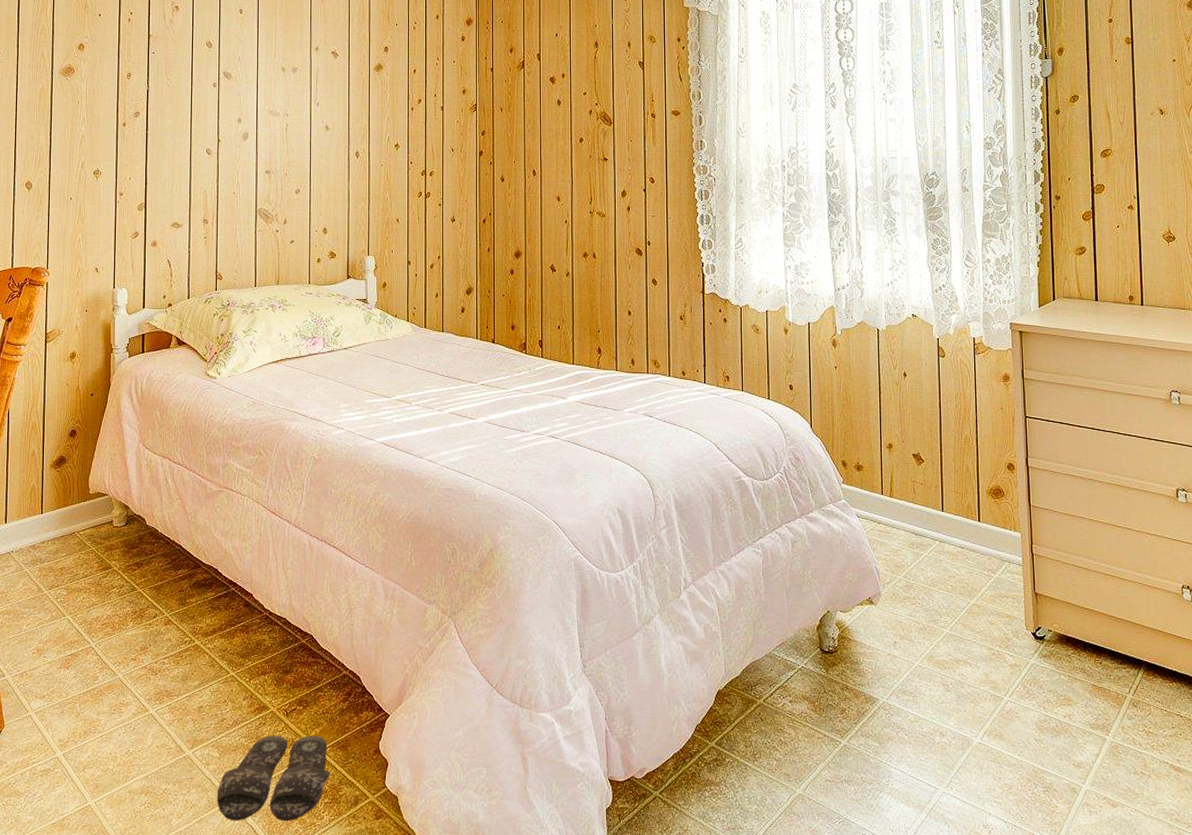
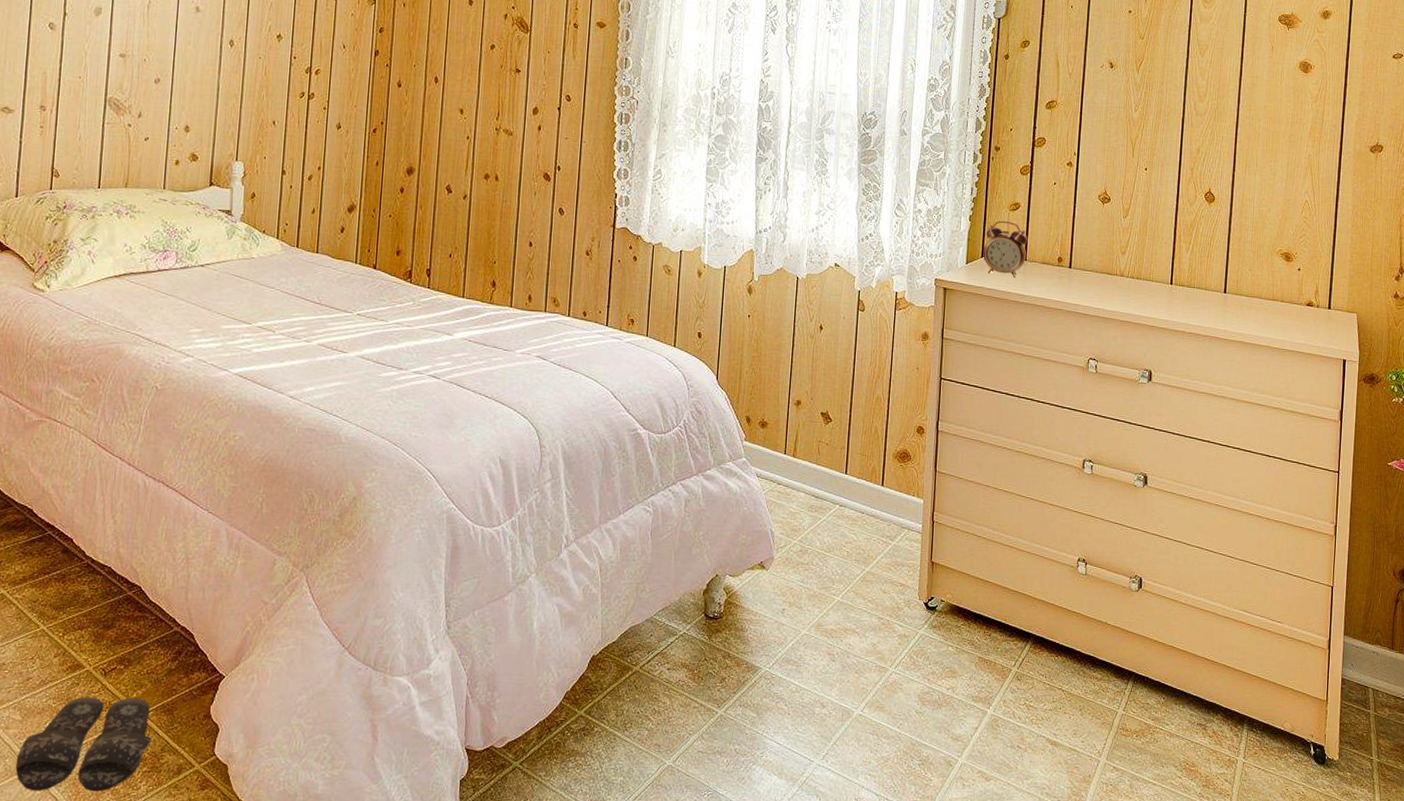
alarm clock: none [1054,264,1098,318] -> present [983,220,1028,278]

